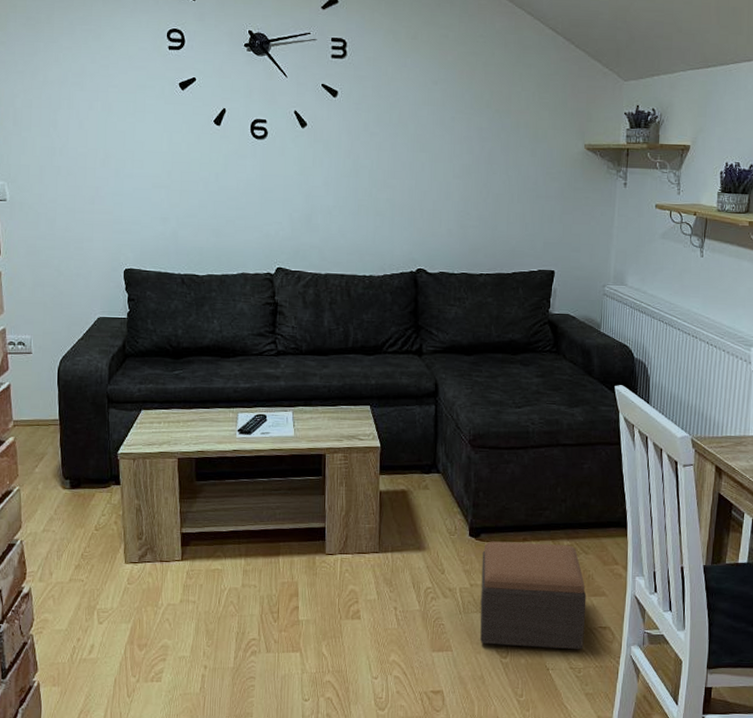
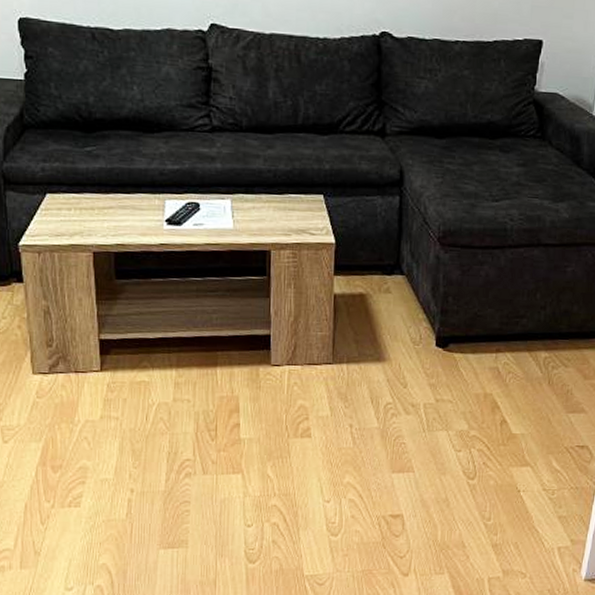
footstool: present [480,541,587,650] -> none [445,352,564,471]

